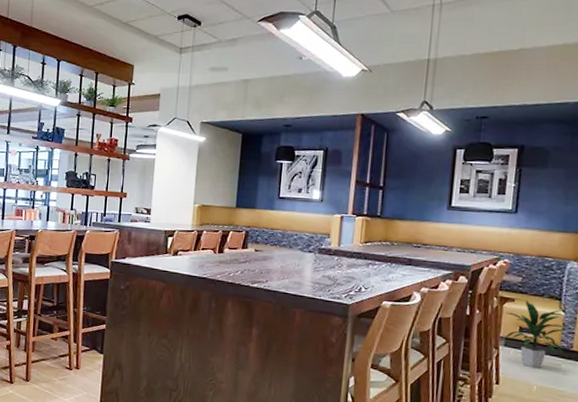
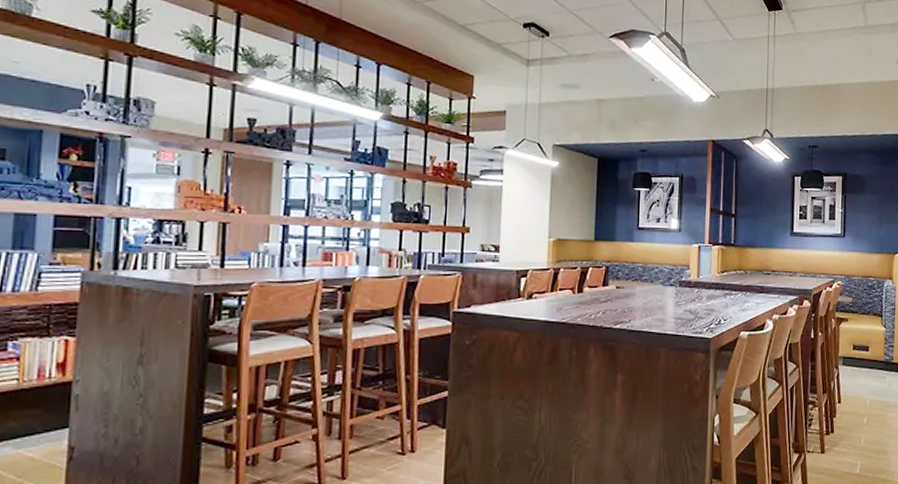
indoor plant: present [505,300,566,369] -> none [842,319,887,384]

